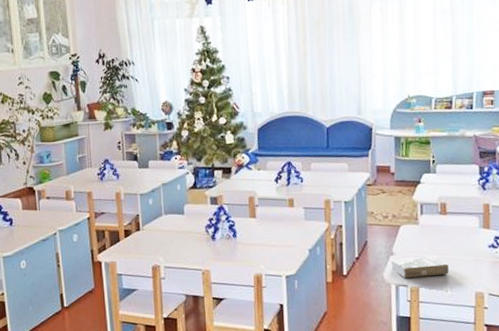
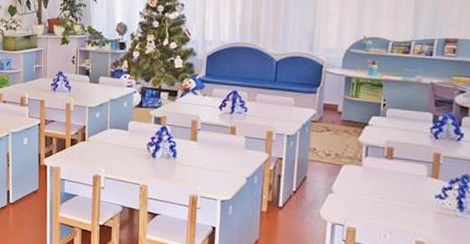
book: present [390,256,449,278] -> none [329,197,390,219]

